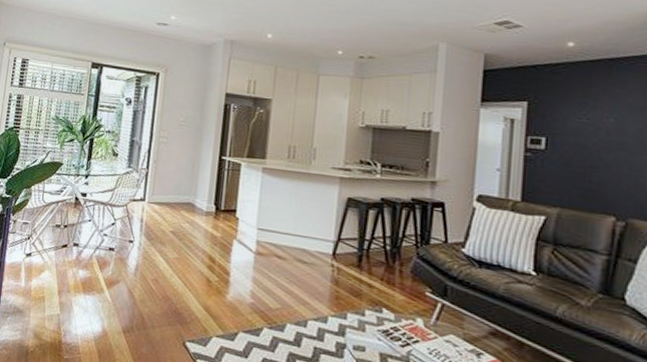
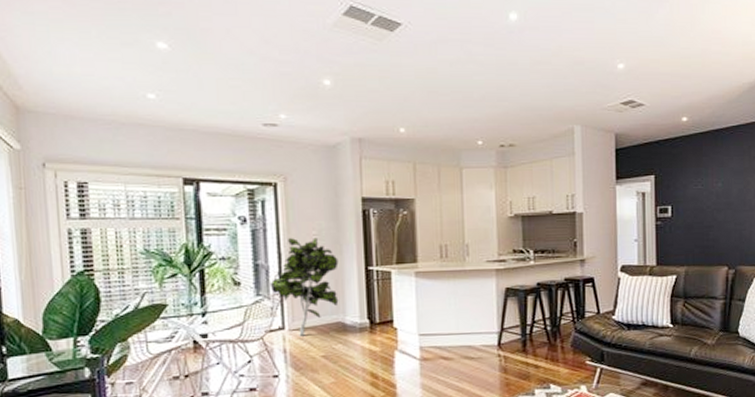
indoor plant: none [140,121,198,210] -> present [270,237,339,336]

